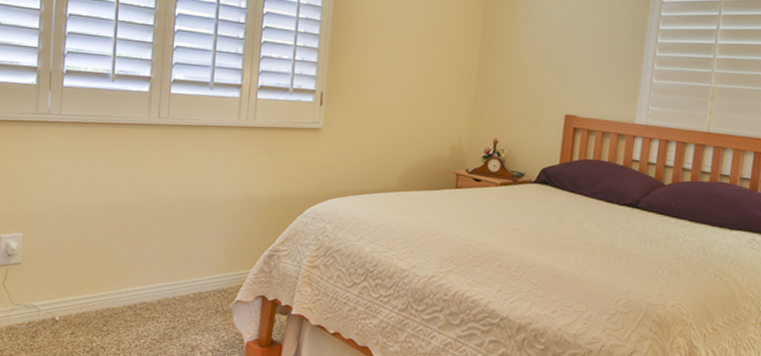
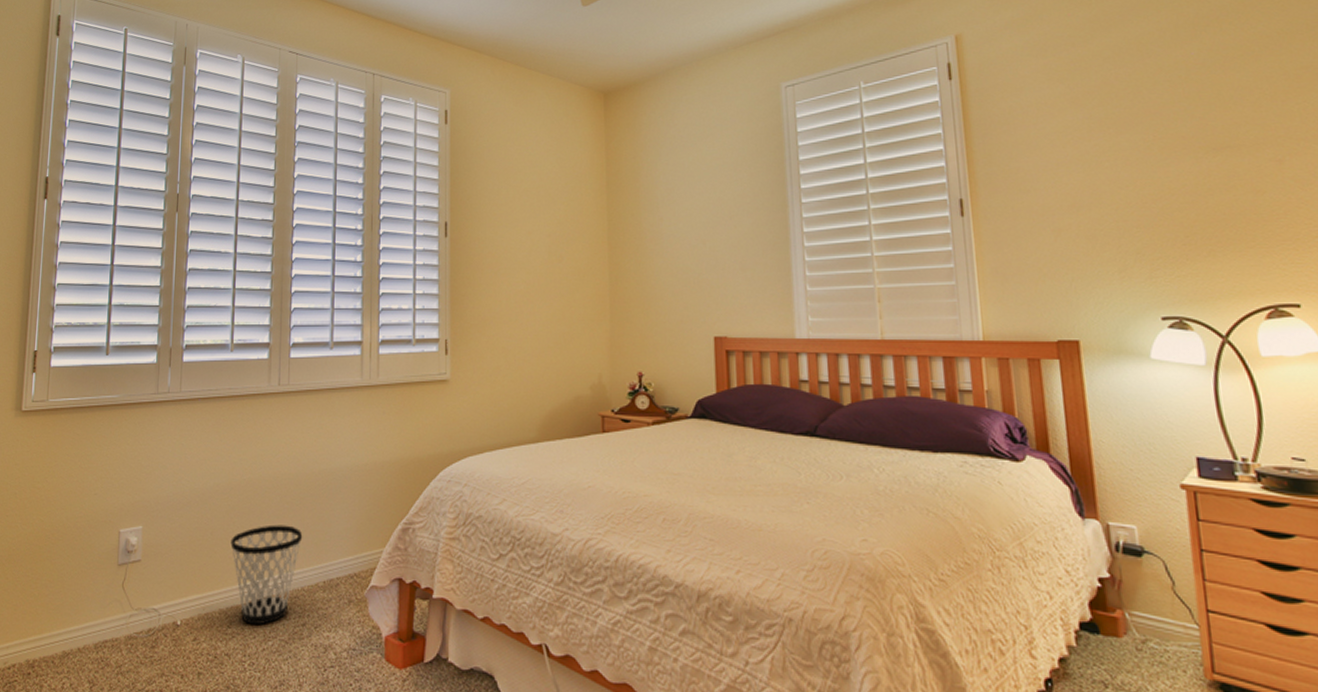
wastebasket: none [108,242,176,325] -> present [230,524,303,625]

